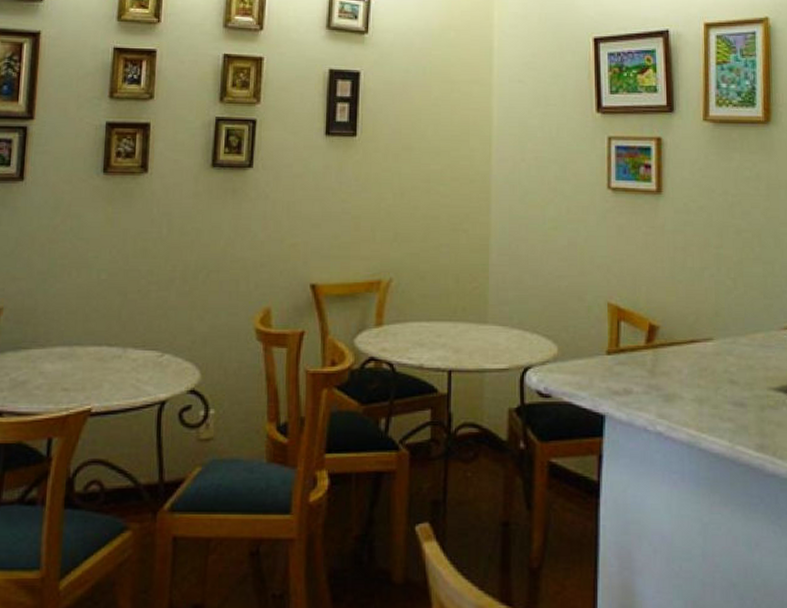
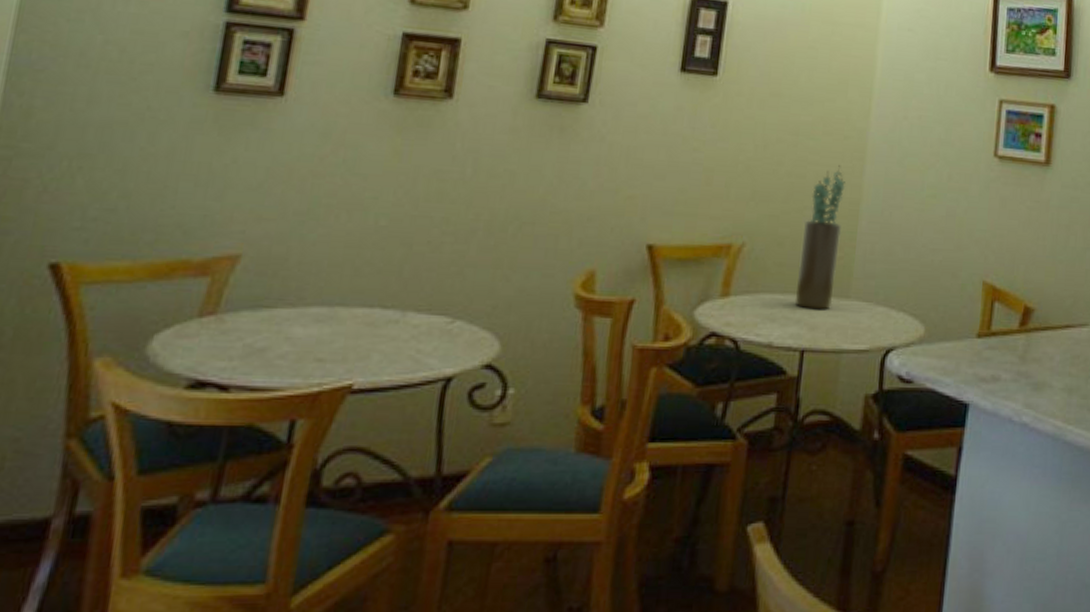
vase: none [439,206,475,335] -> present [794,165,845,310]

